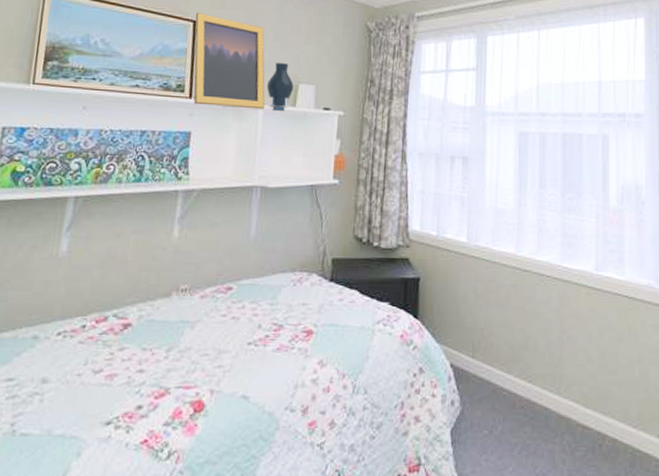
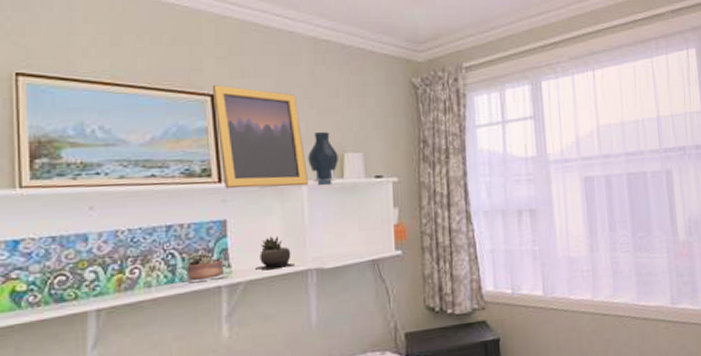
succulent plant: none [147,157,187,185] -> present [182,252,230,283]
succulent plant: none [209,151,243,182] -> present [255,235,295,270]

